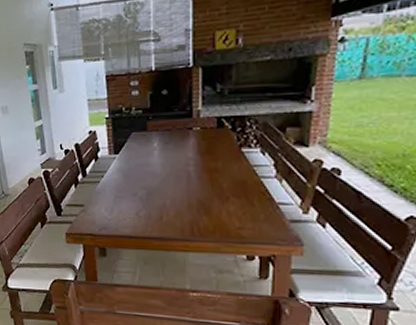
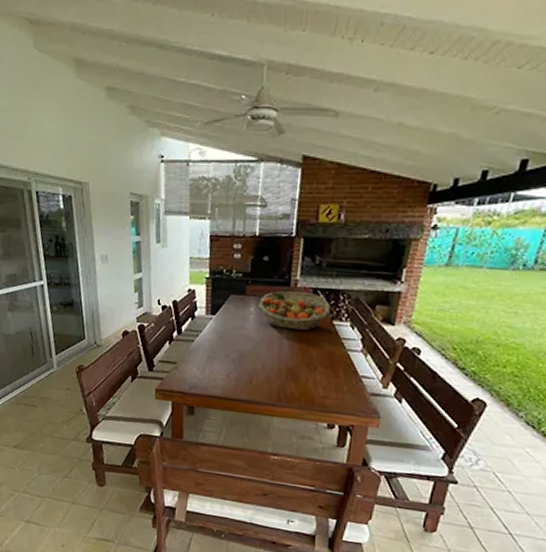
fruit basket: none [162,122,238,161] -> present [258,291,331,331]

